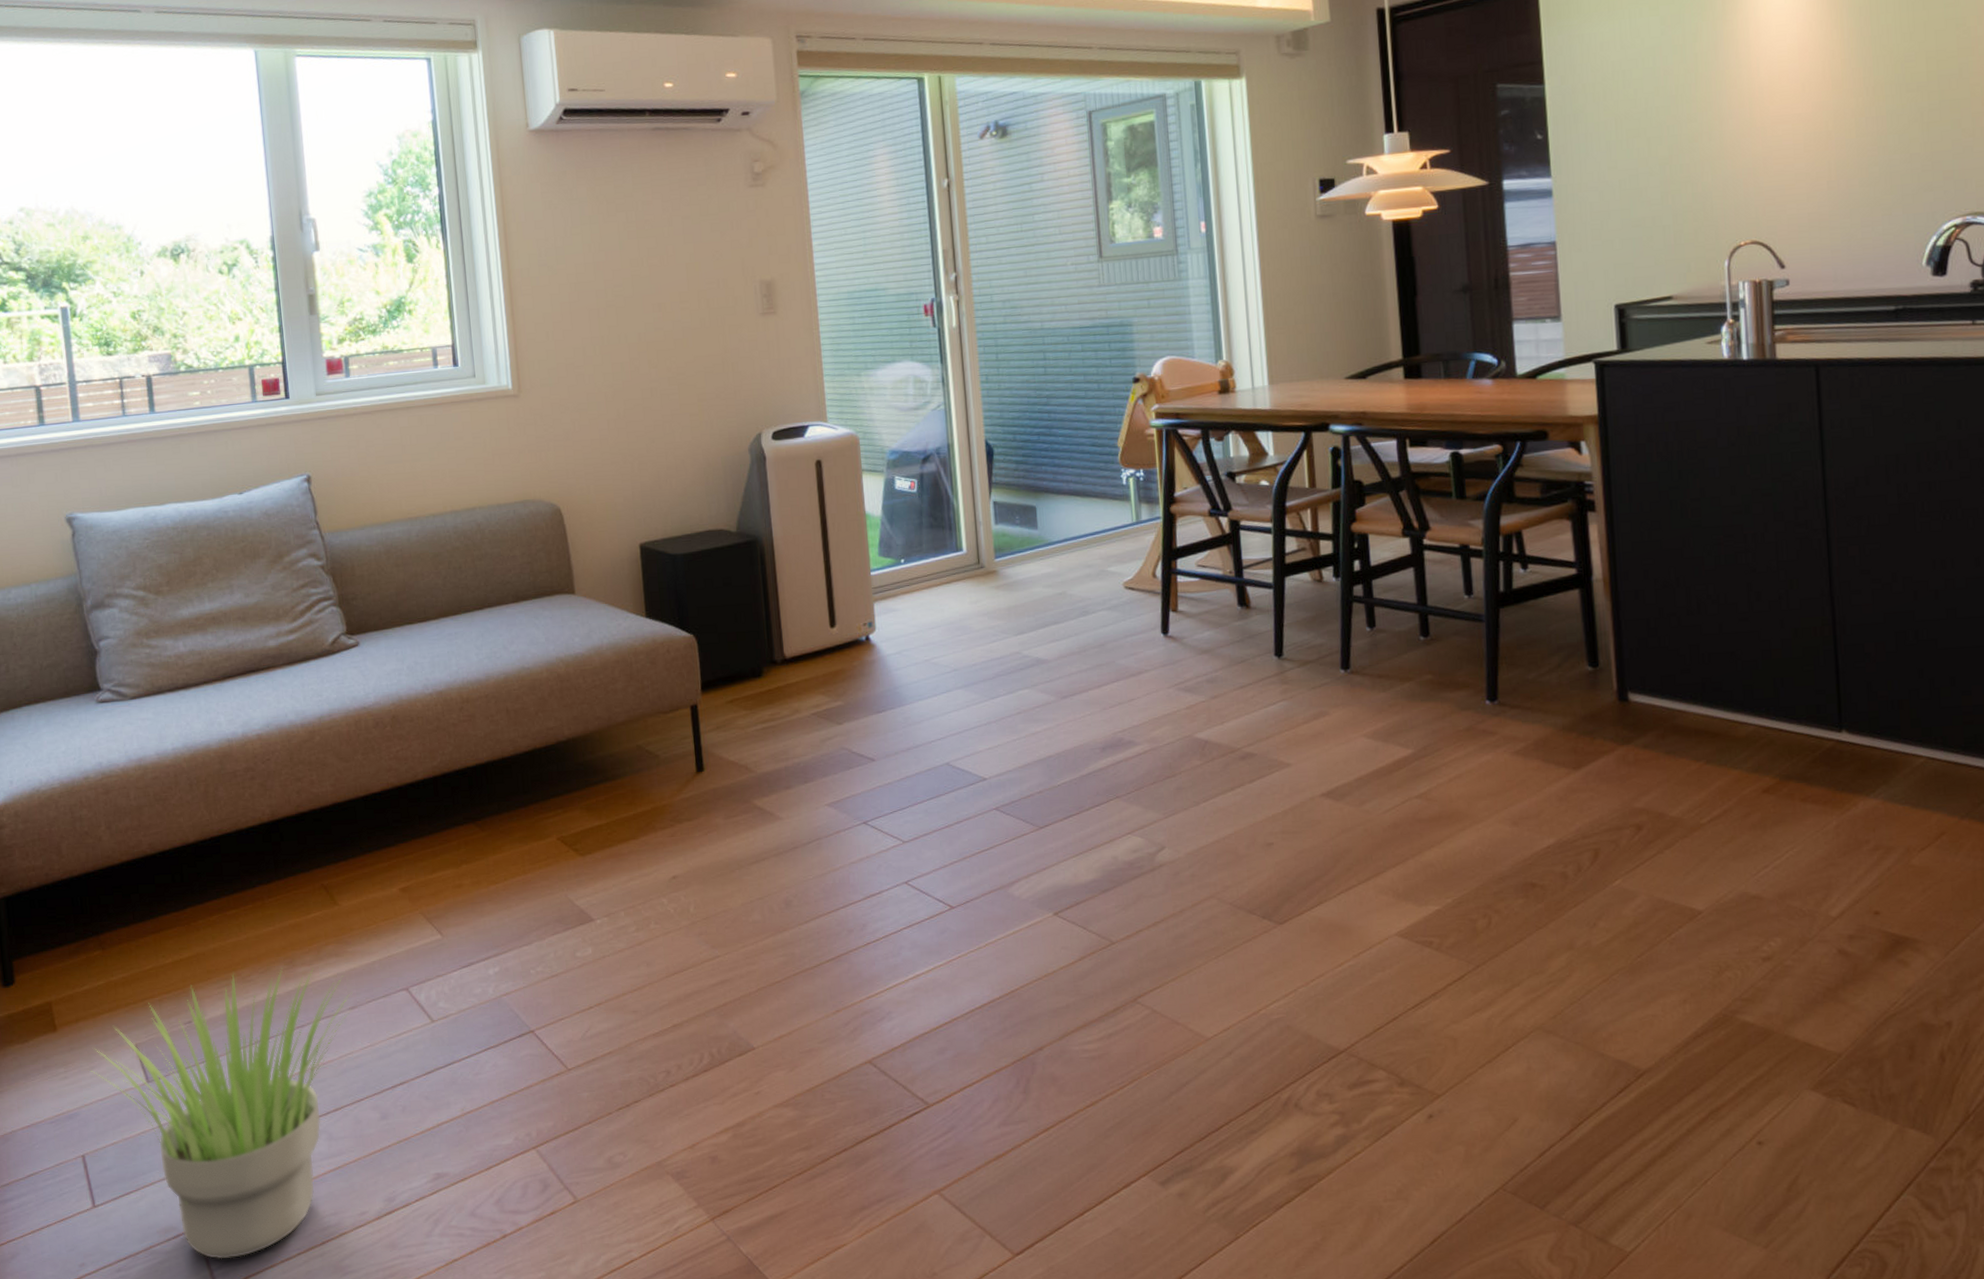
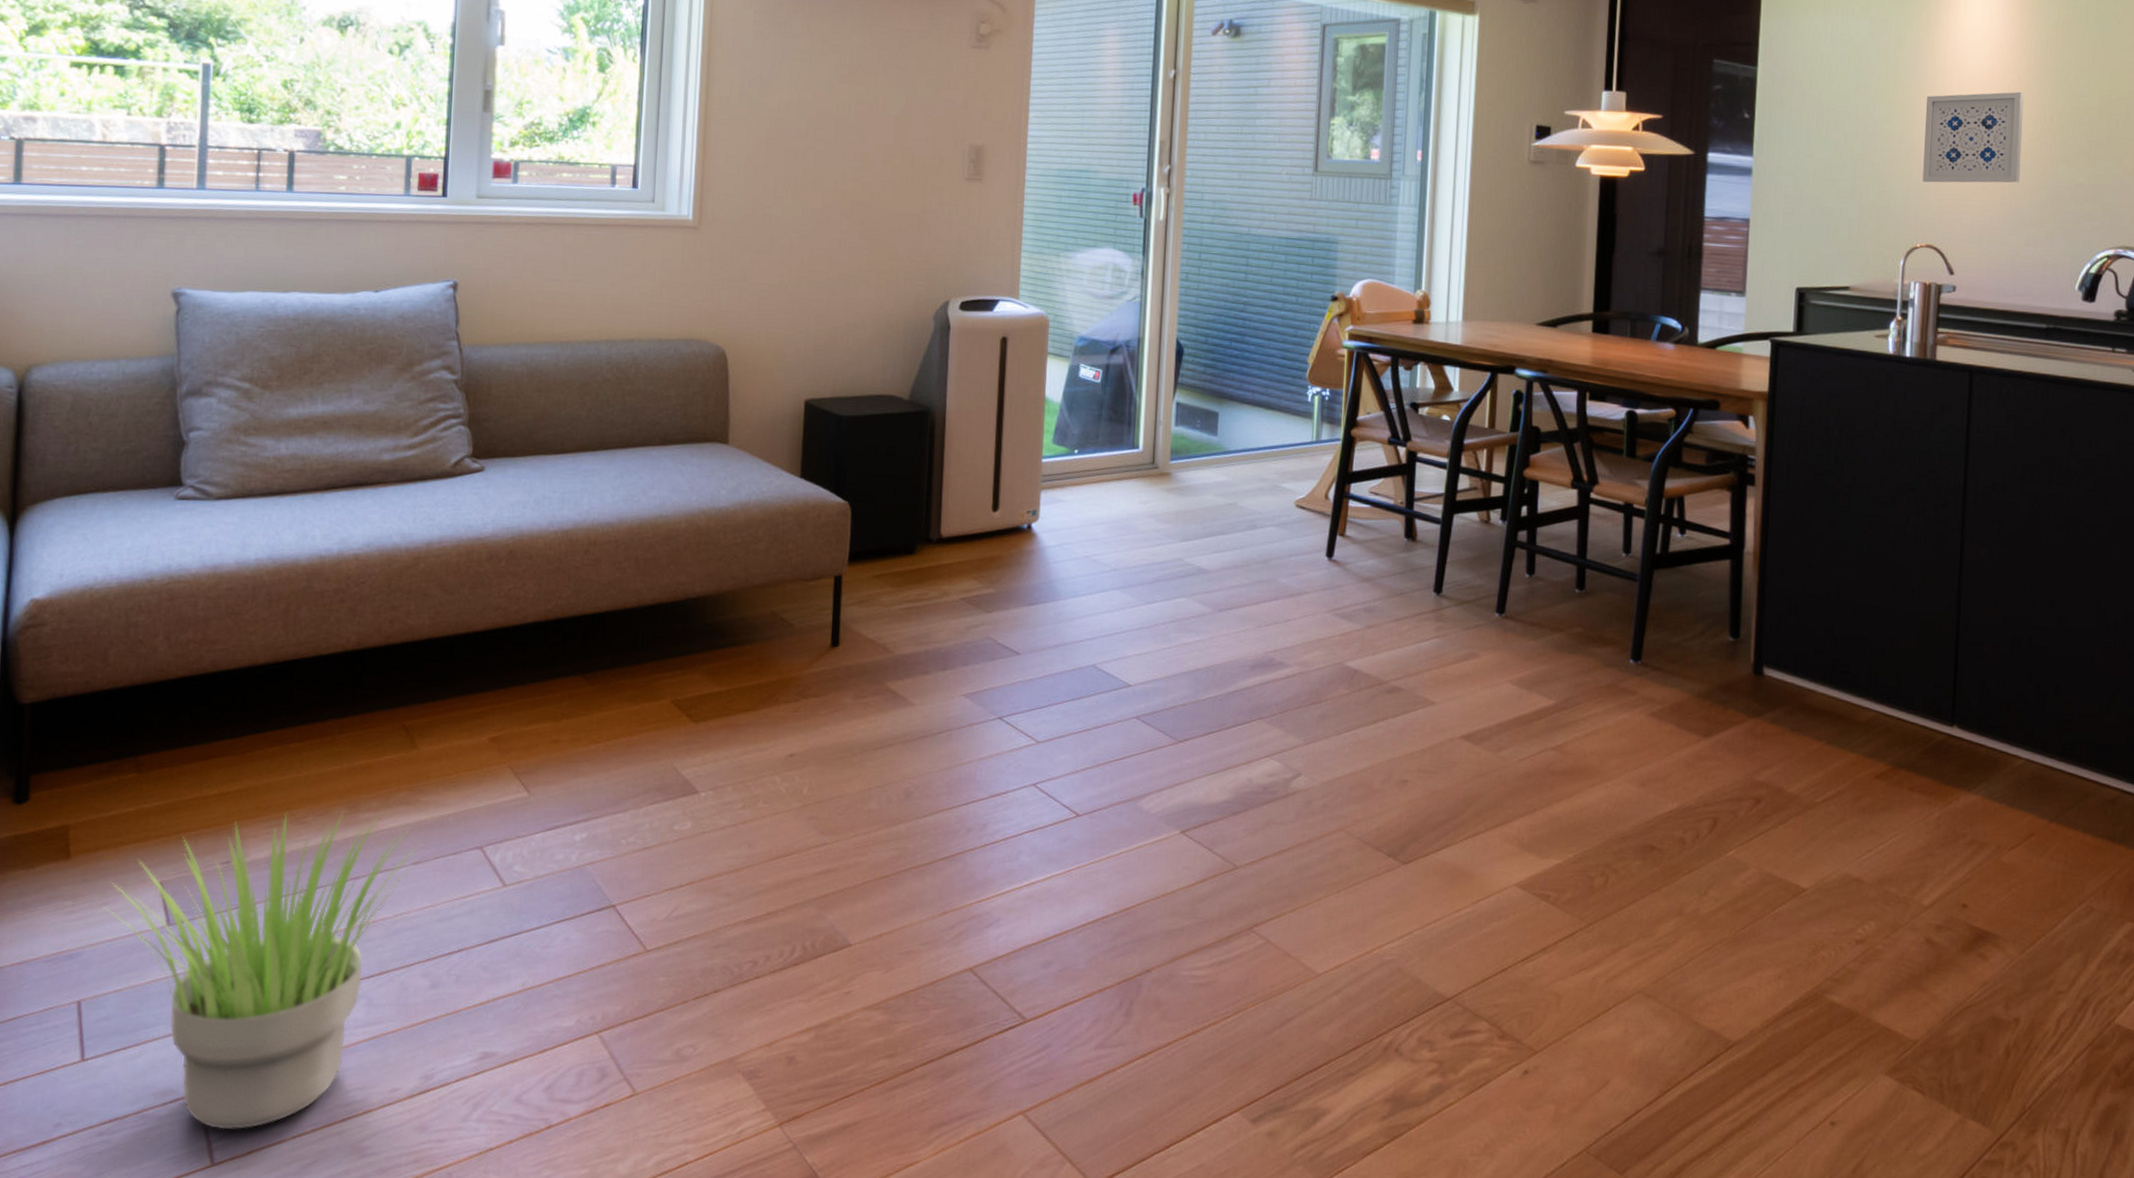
wall art: none [1732,67,1847,177] -> present [1922,91,2025,183]

